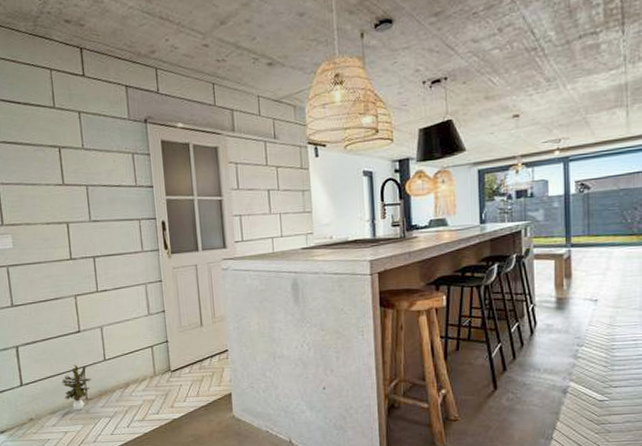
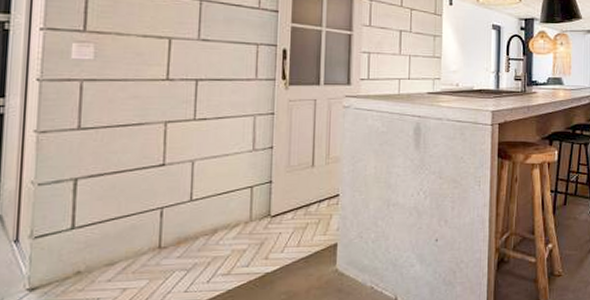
potted plant: present [62,365,92,411] -> none [130,205,171,262]

